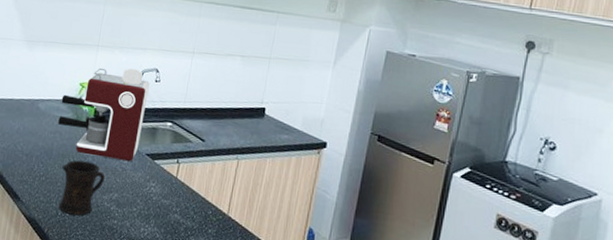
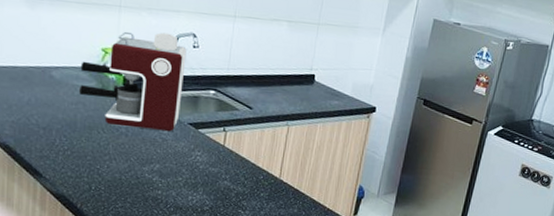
mug: present [59,160,105,216] -> none [89,132,143,189]

